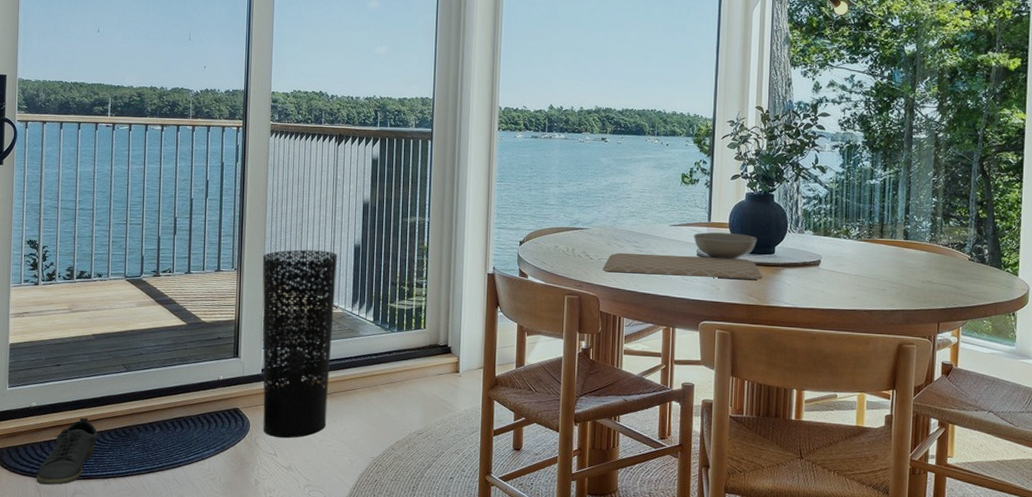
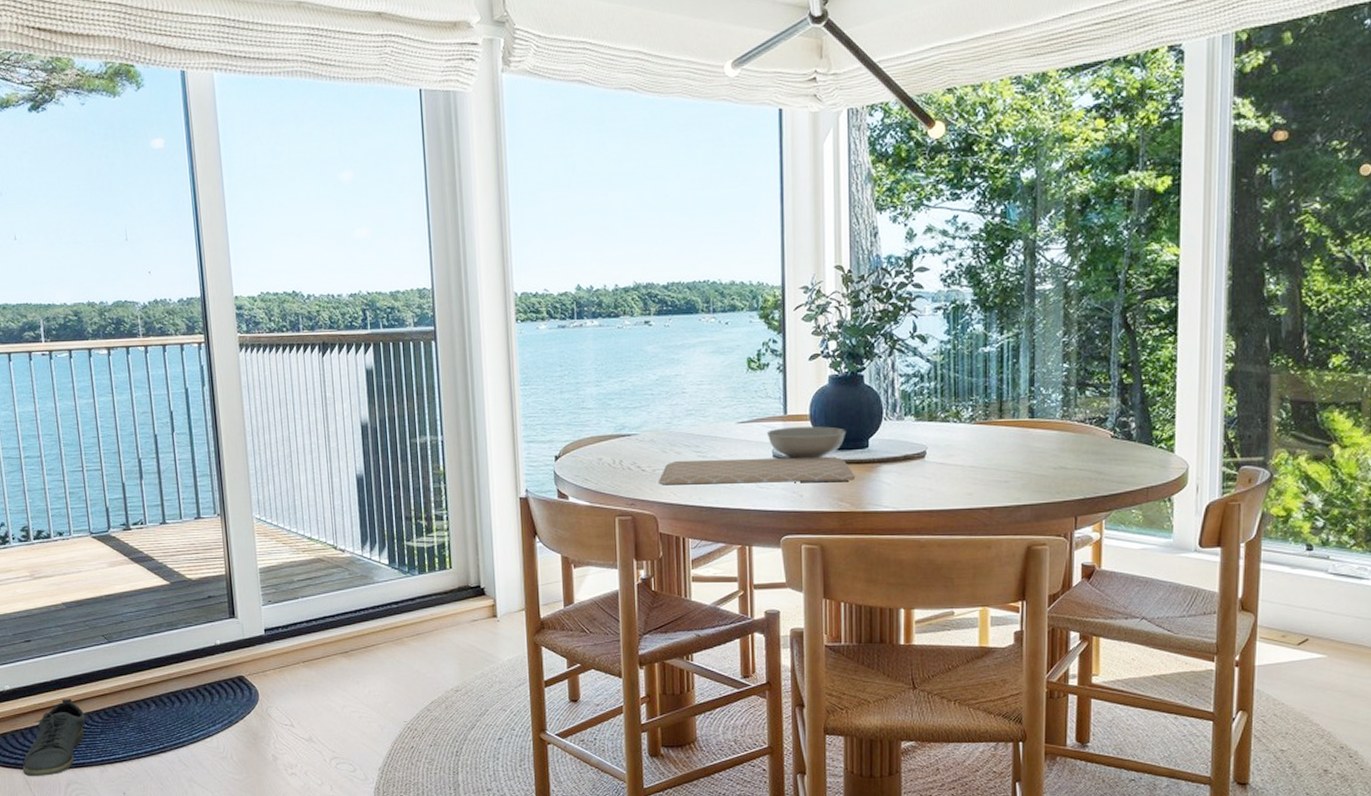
umbrella stand: present [262,249,338,438] -> none [248,485,348,706]

